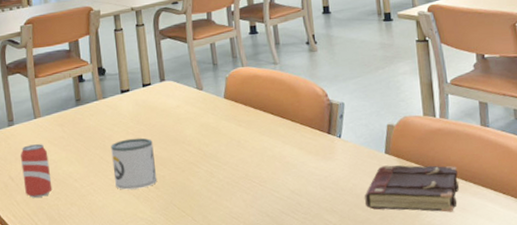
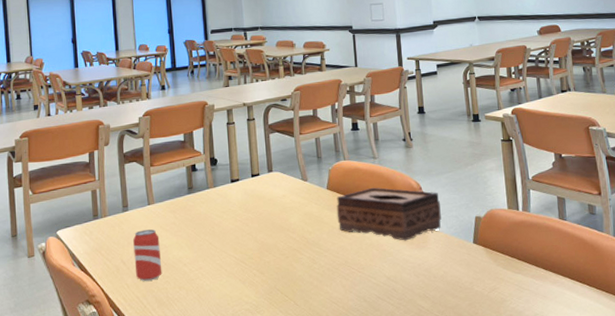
mug: present [111,137,158,190] -> none [220,225,263,275]
tissue box: none [234,95,350,152] -> present [336,187,442,241]
book: present [365,165,459,213] -> none [455,254,540,300]

